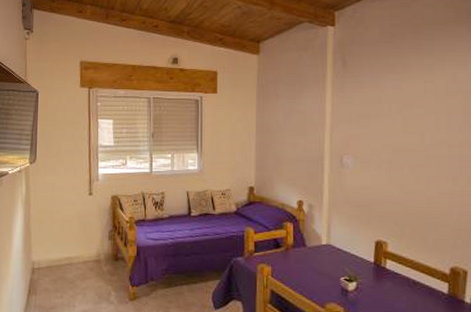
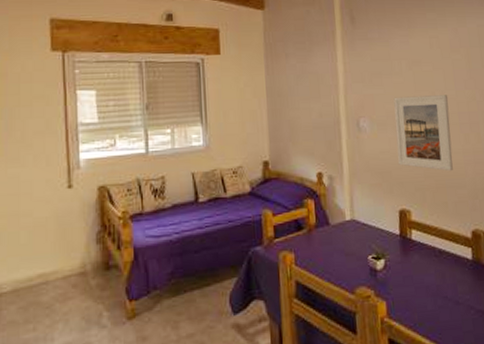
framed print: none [379,137,439,211] -> present [393,95,453,172]

